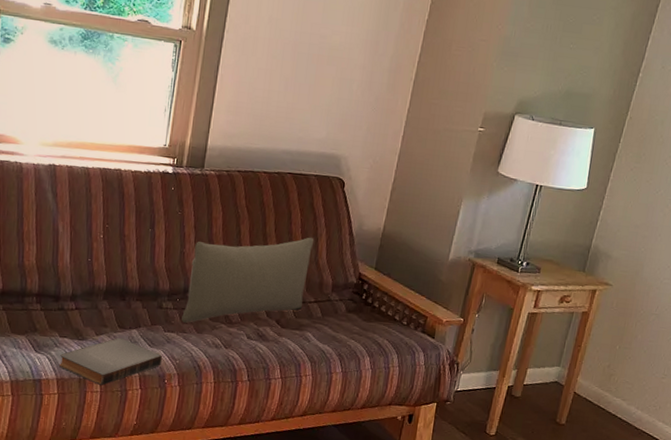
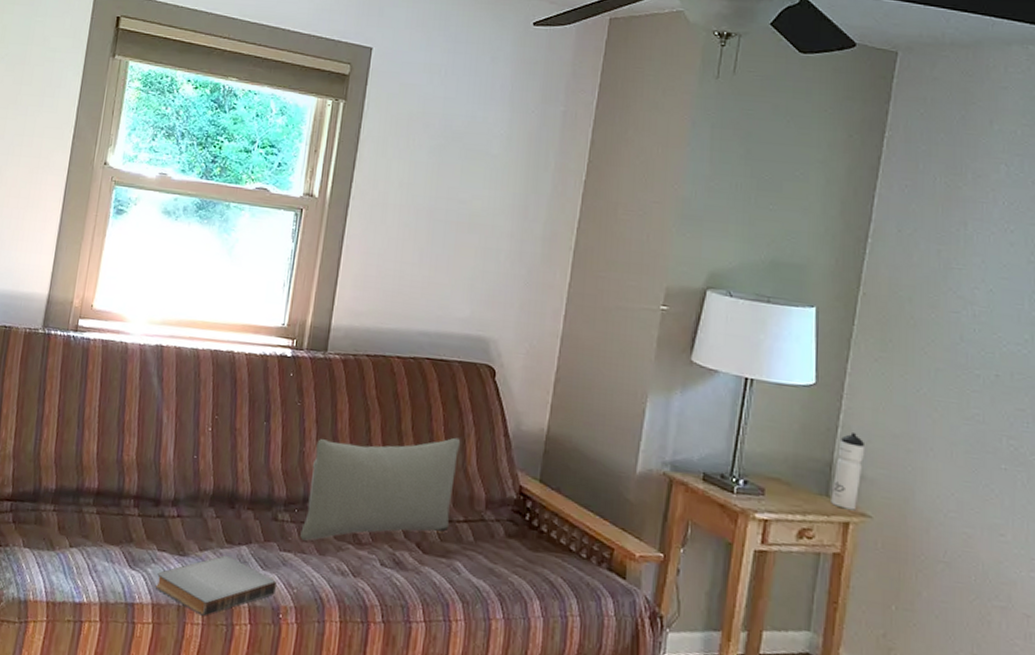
water bottle: none [586,225,615,281] -> present [831,433,866,511]

